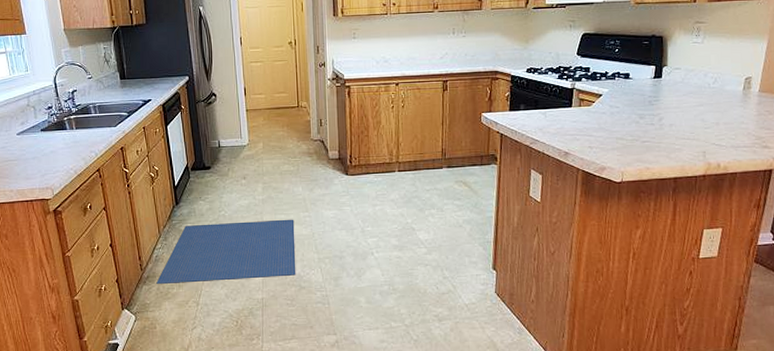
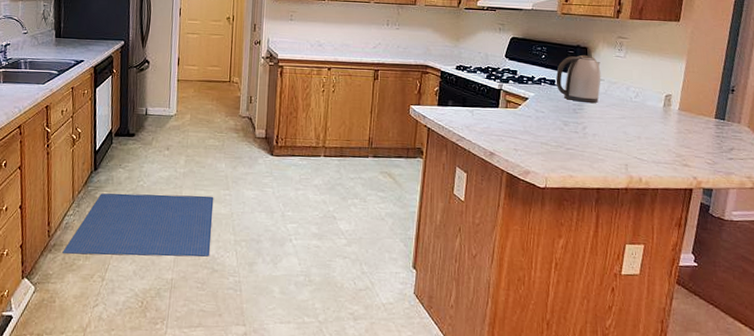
kettle: none [630,45,678,93] -> present [555,55,601,103]

